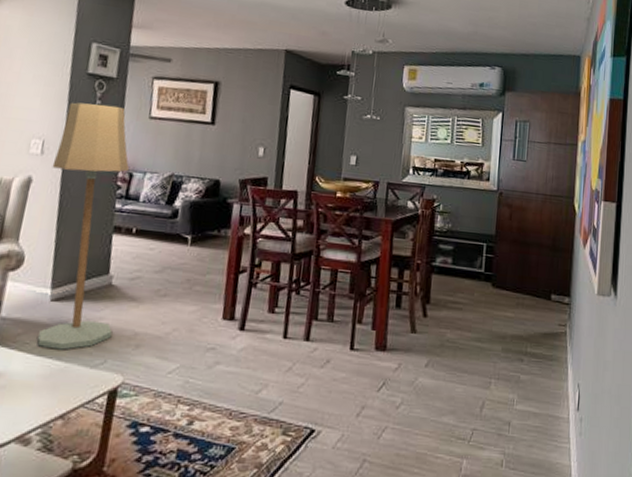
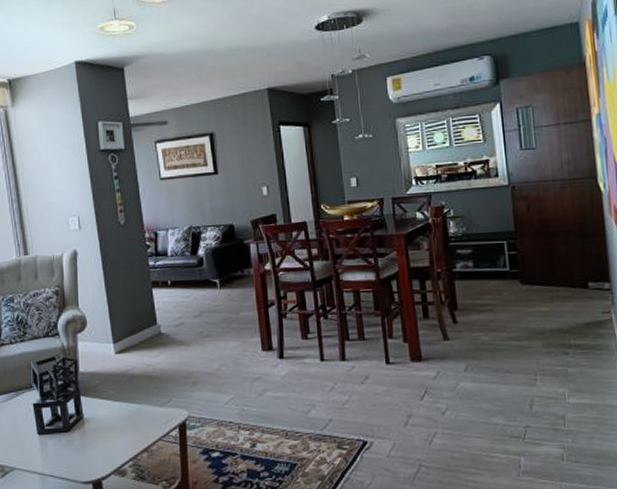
floor lamp: present [37,102,129,350] -> none [90,174,171,394]

